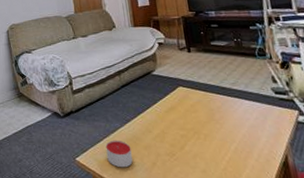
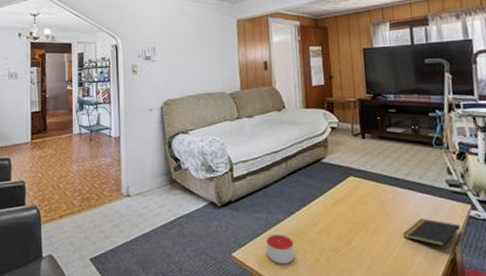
notepad: none [233,124,292,151] -> present [402,218,462,247]

